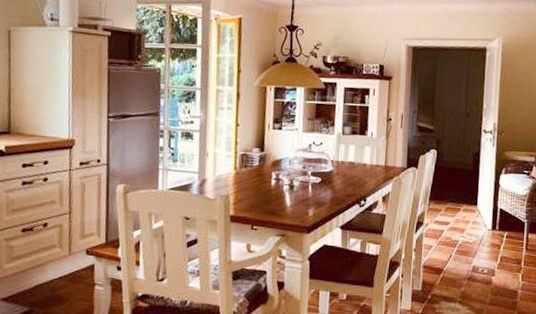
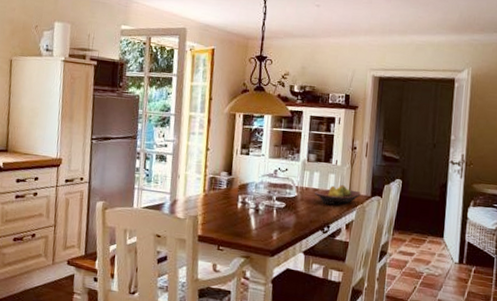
fruit bowl: none [350,157,397,178] -> present [315,185,361,205]

